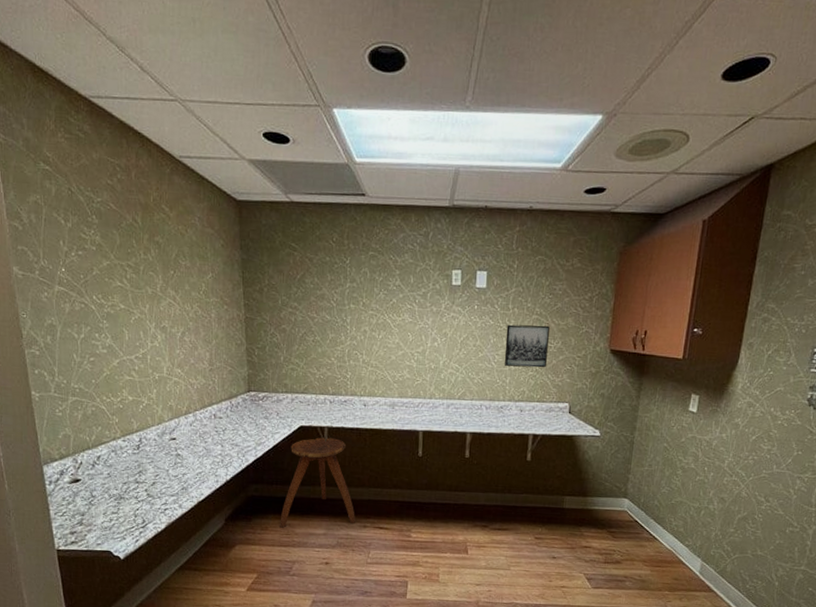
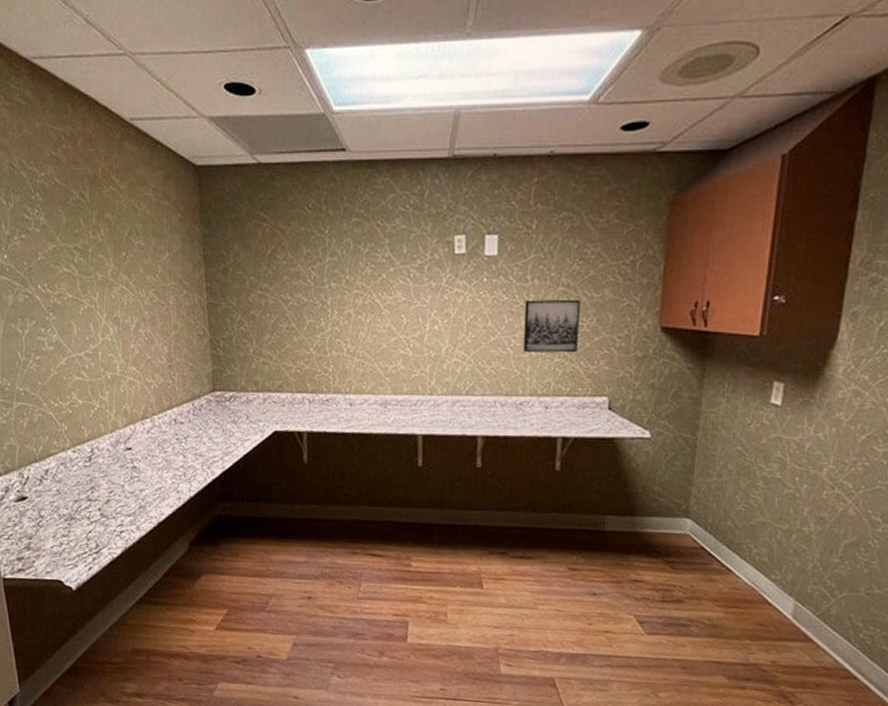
stool: present [280,437,356,528] -> none [252,444,344,554]

